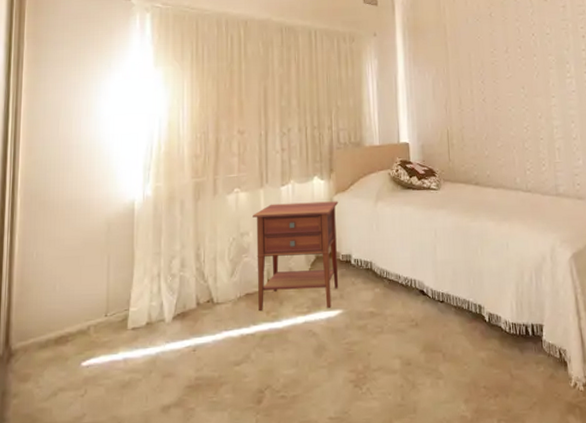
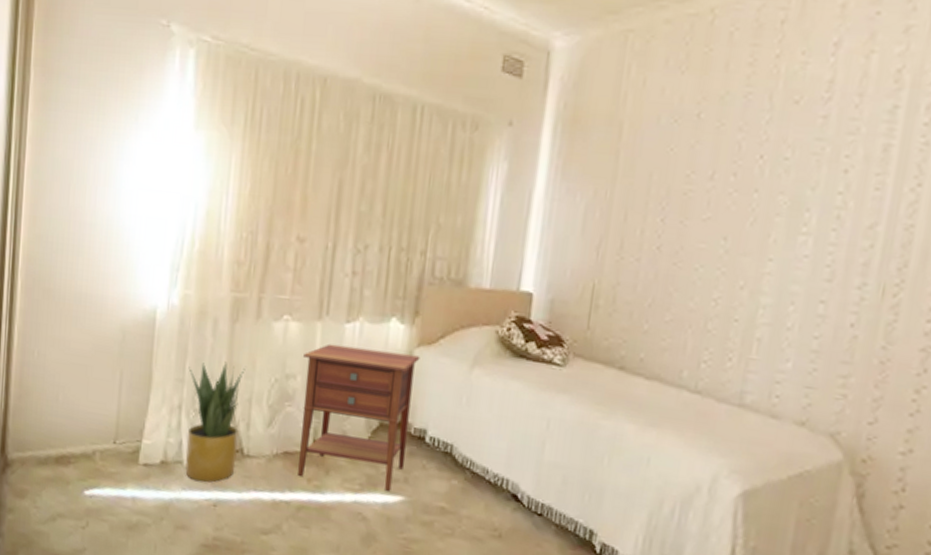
planter: none [163,232,209,333] -> present [185,361,246,483]

